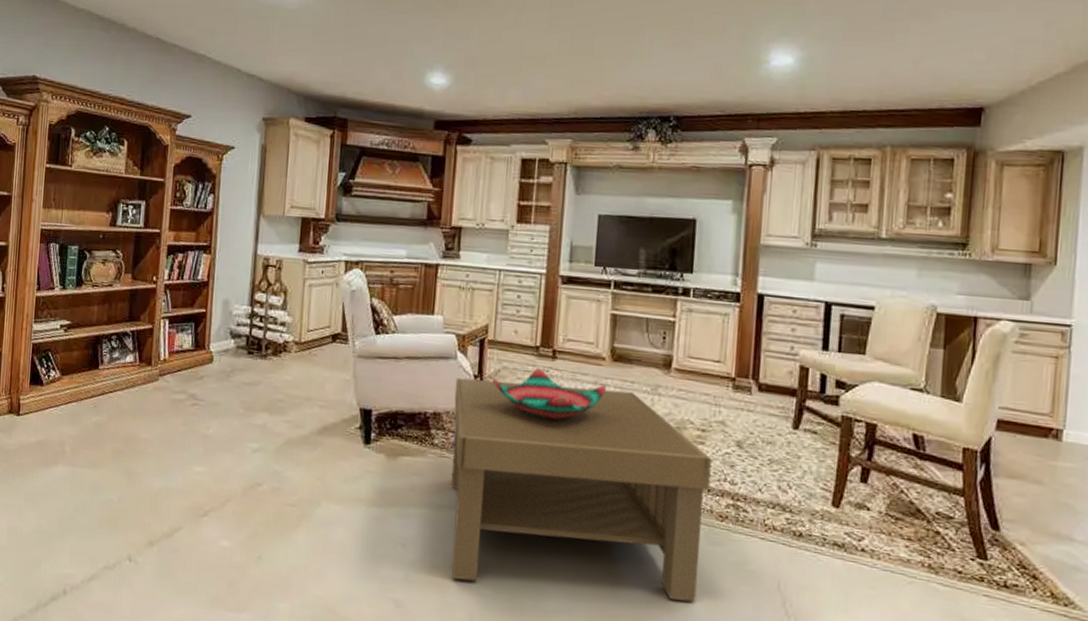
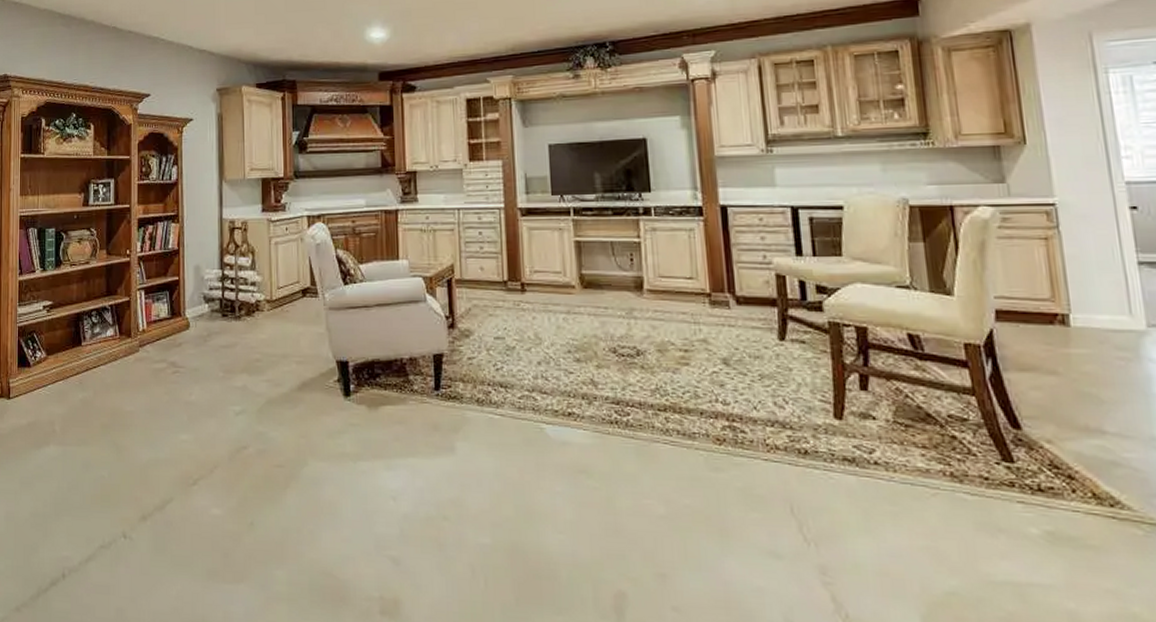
coffee table: present [450,378,712,602] -> none [428,318,706,535]
decorative bowl: present [491,368,606,422] -> none [463,303,580,357]

